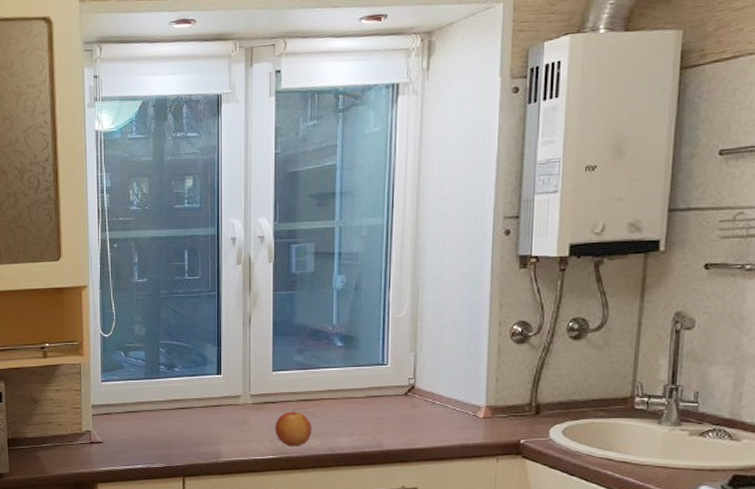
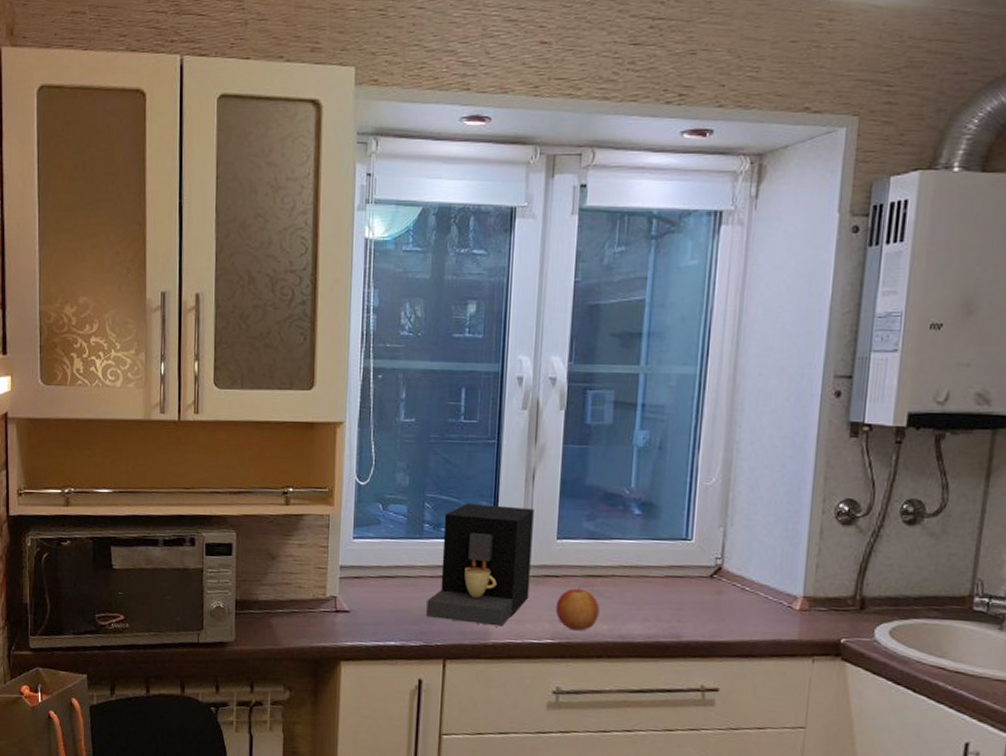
coffee maker: none [166,346,252,447] -> present [426,504,534,627]

